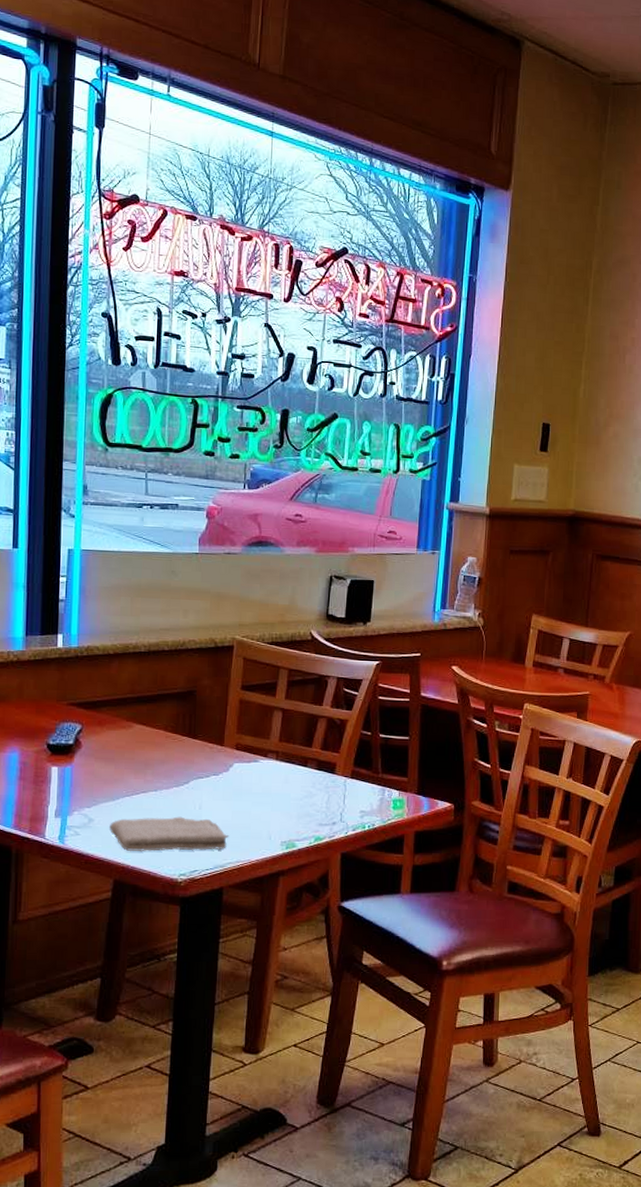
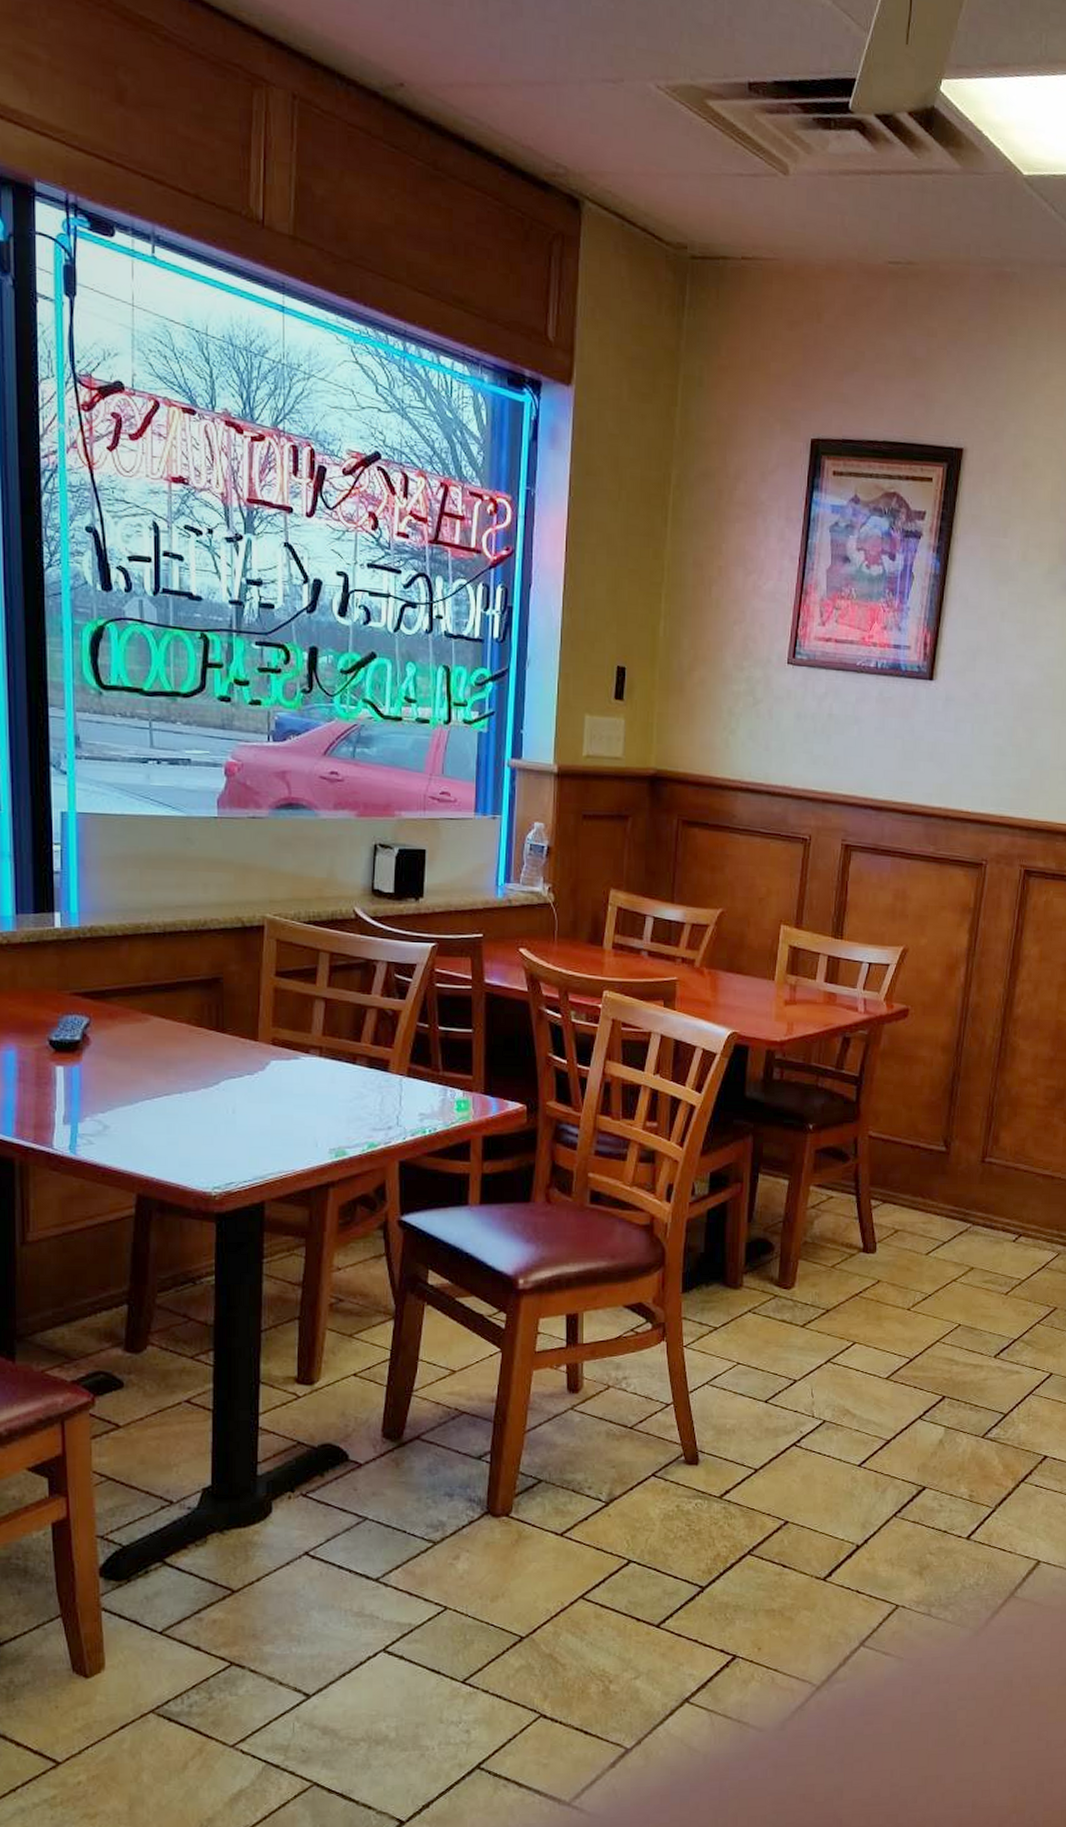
washcloth: present [108,816,230,852] -> none [127,1122,269,1163]

